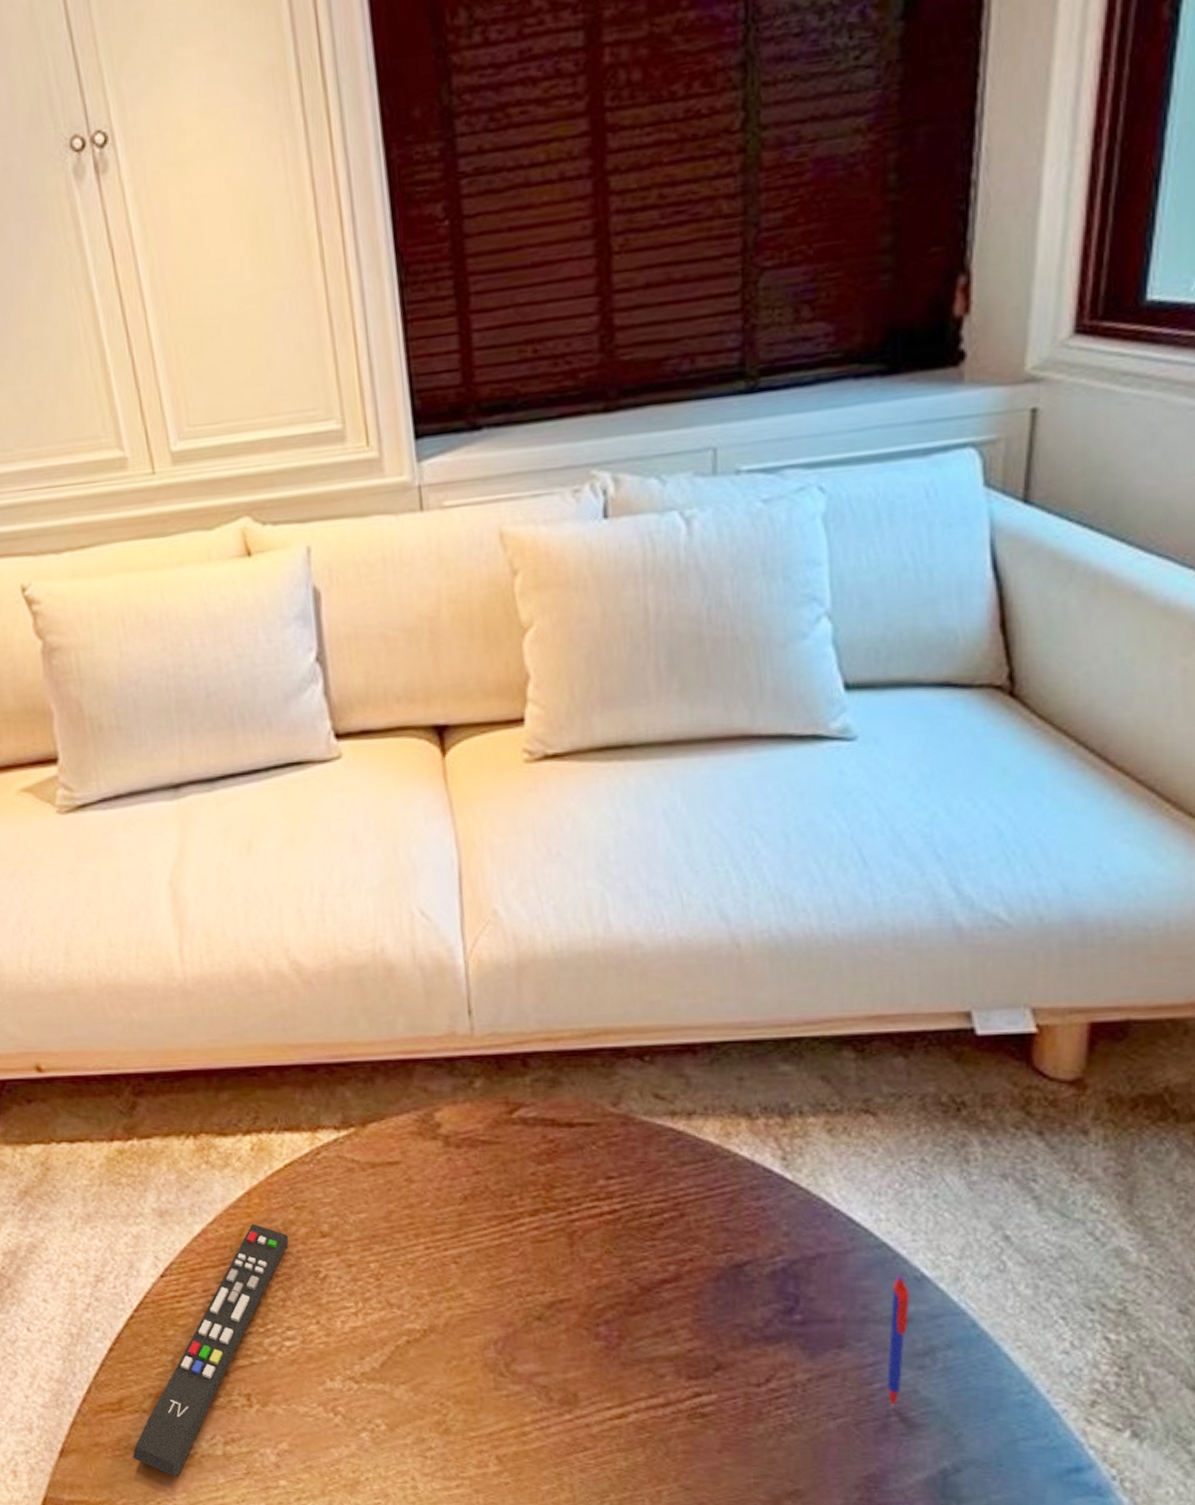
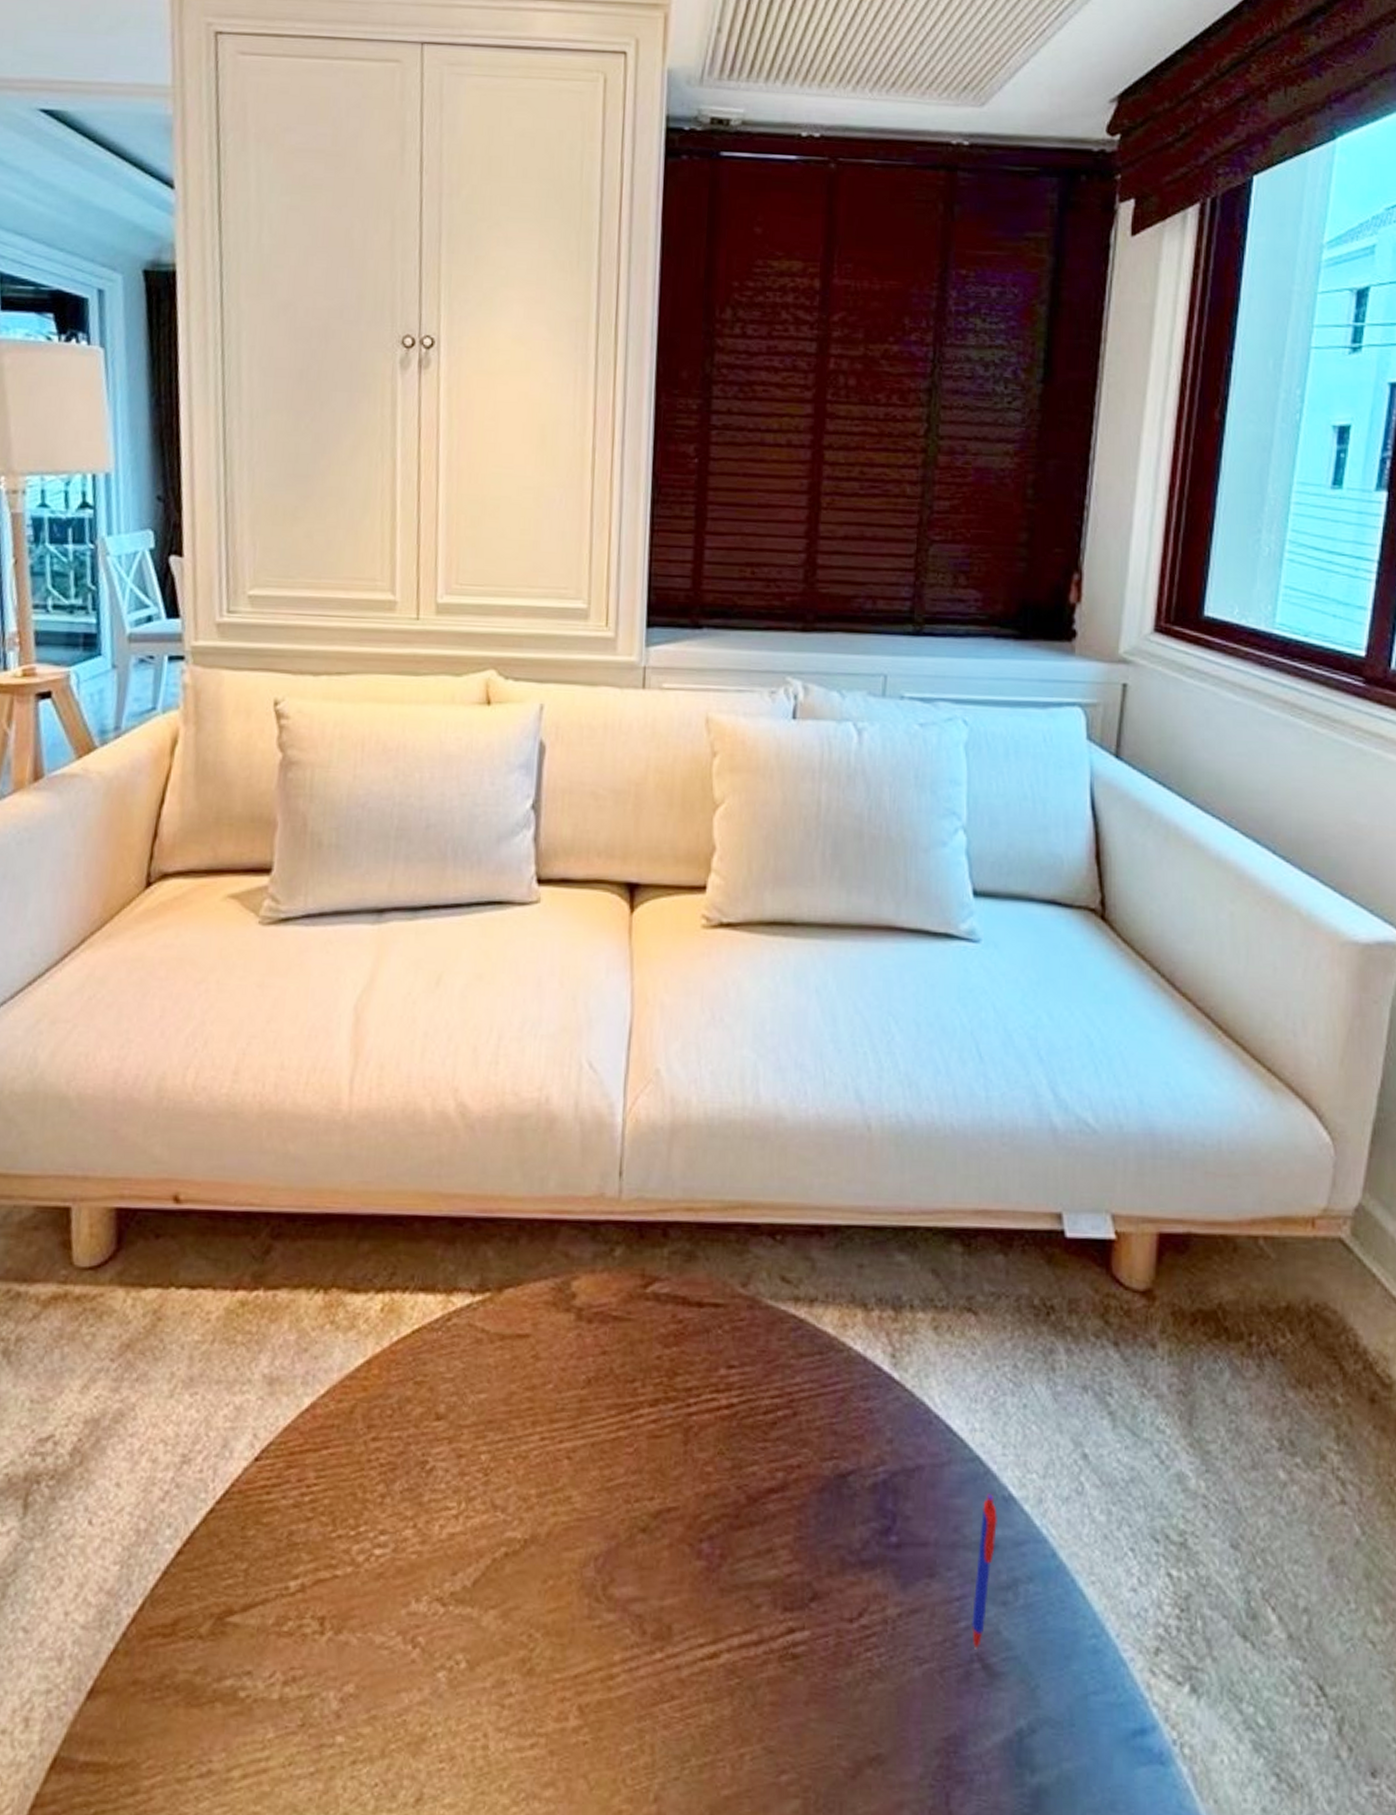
remote control: present [133,1223,289,1478] -> none [174,1398,402,1731]

